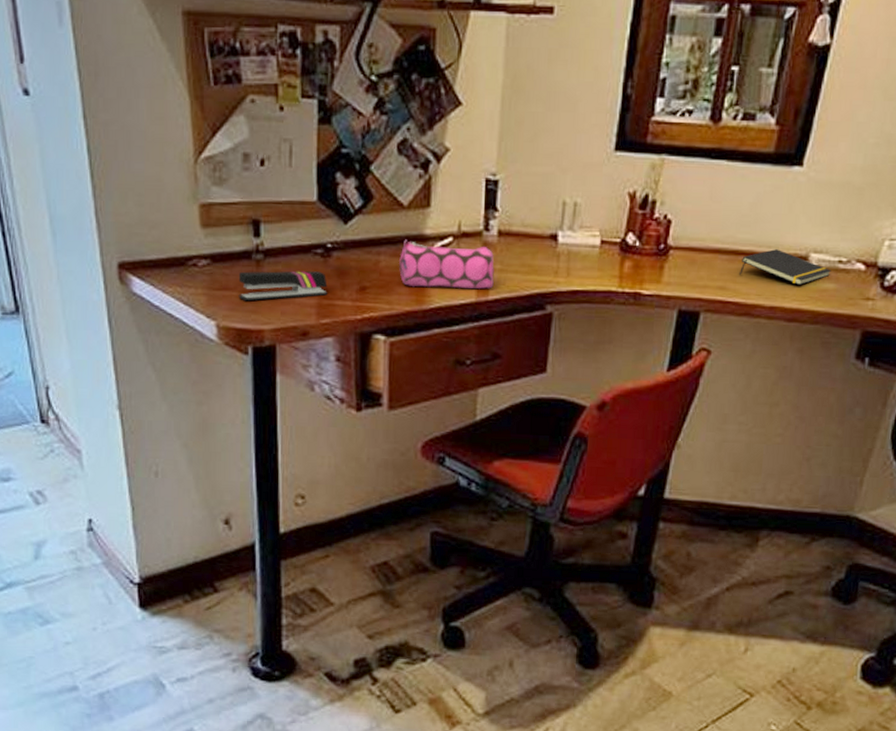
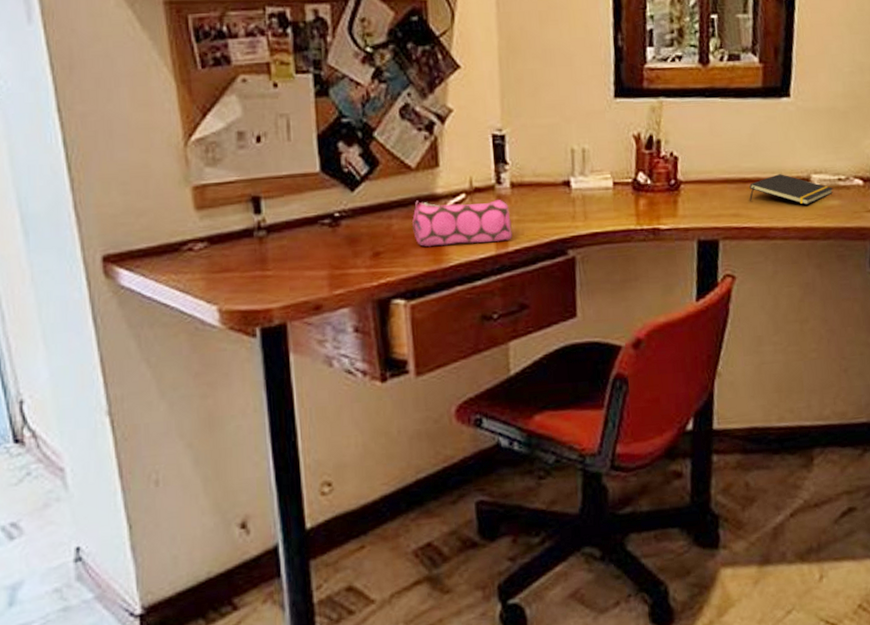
stapler: present [238,271,328,302] -> none [240,242,339,281]

